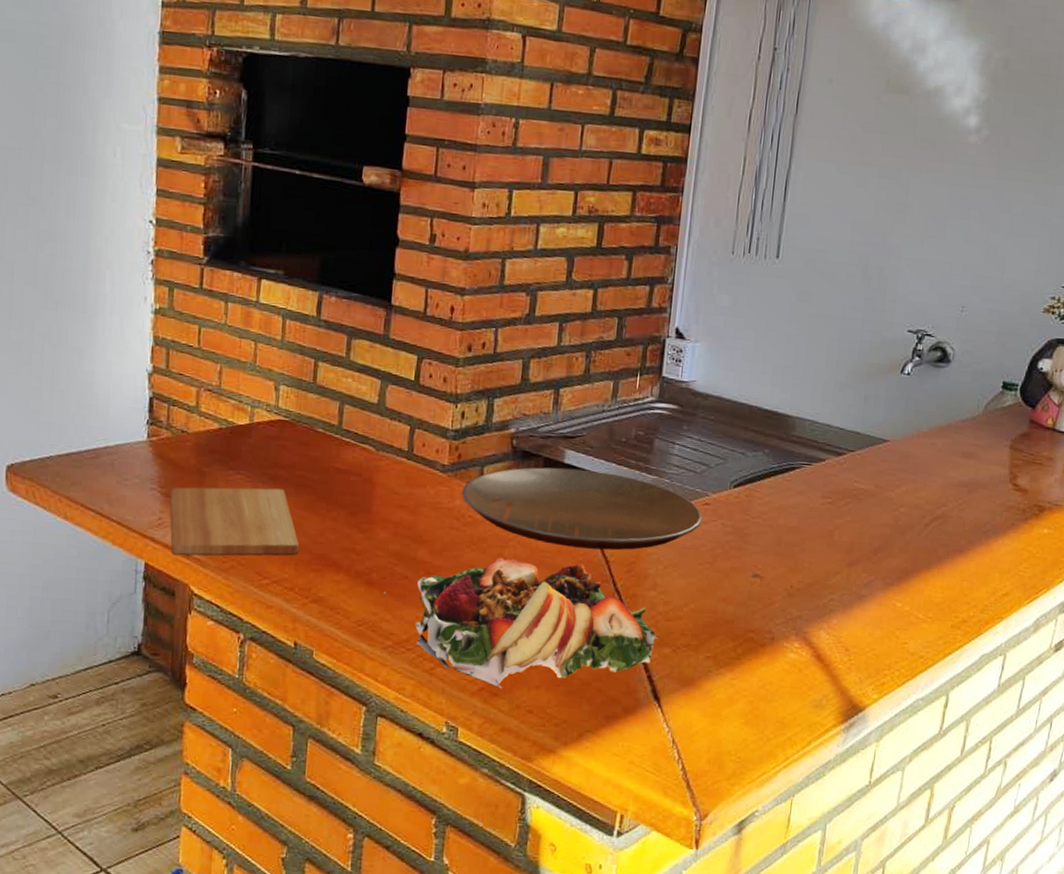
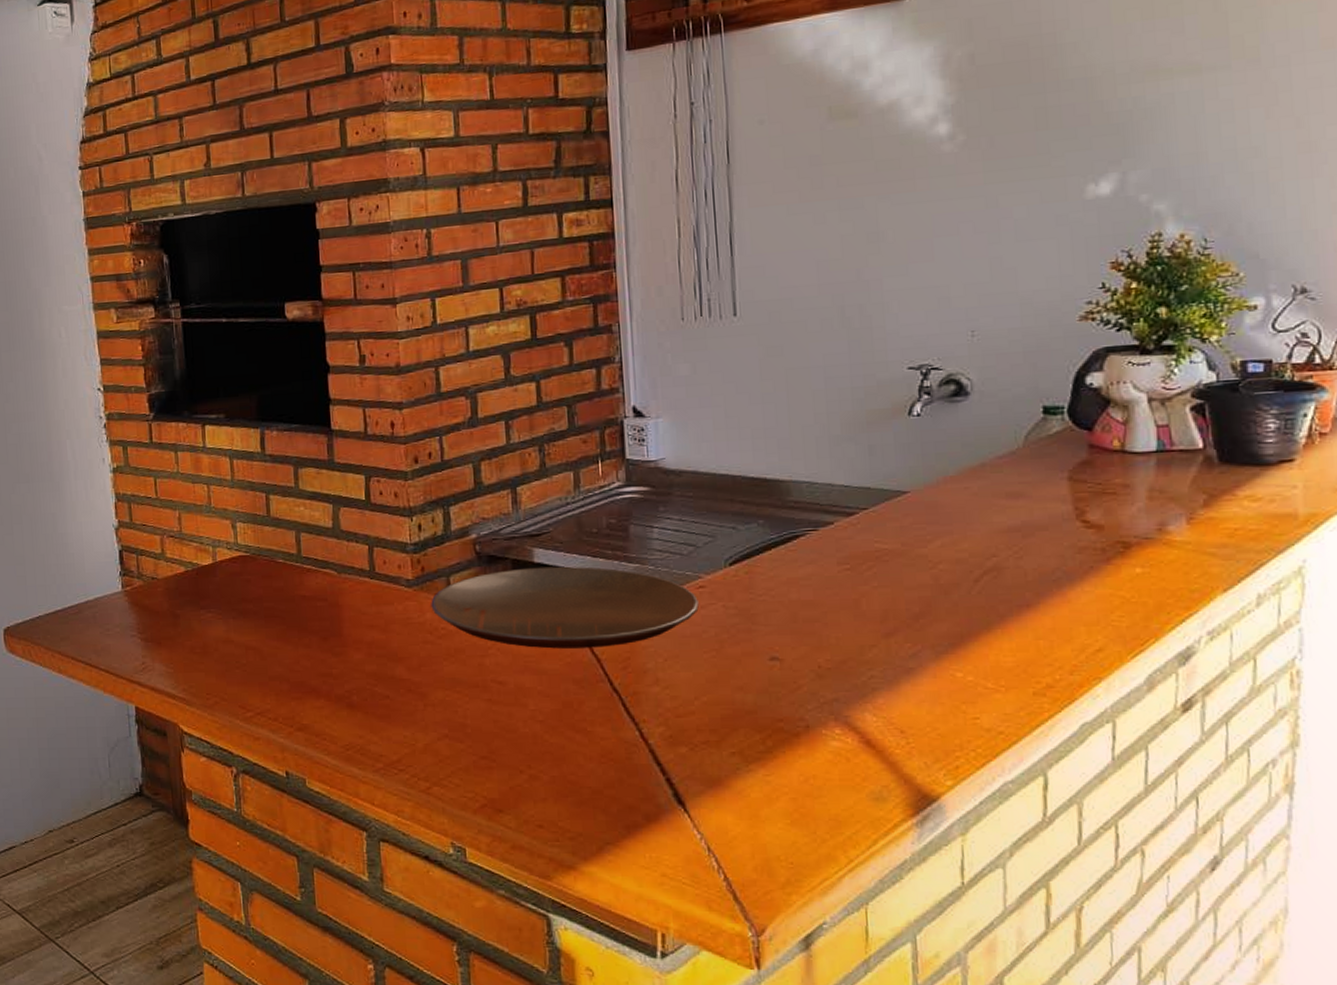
cutting board: present [170,487,299,556] -> none [149,622,277,697]
salad: present [384,557,658,689] -> none [367,665,671,805]

